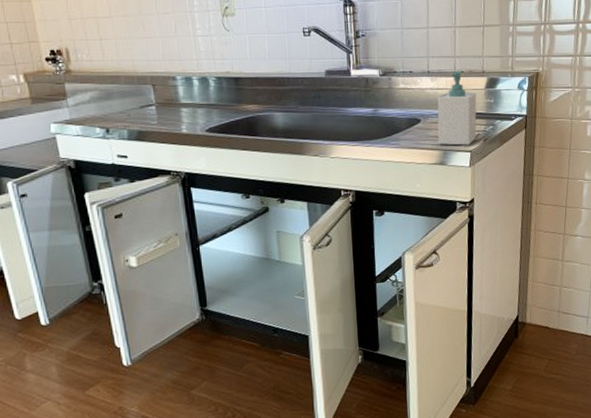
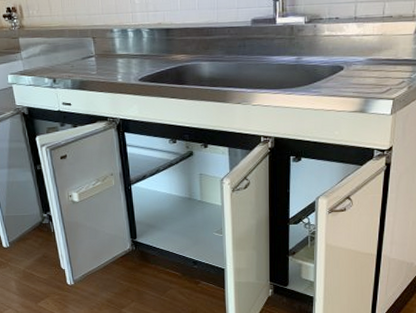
soap bottle: present [437,70,477,146] -> none [360,15,405,93]

